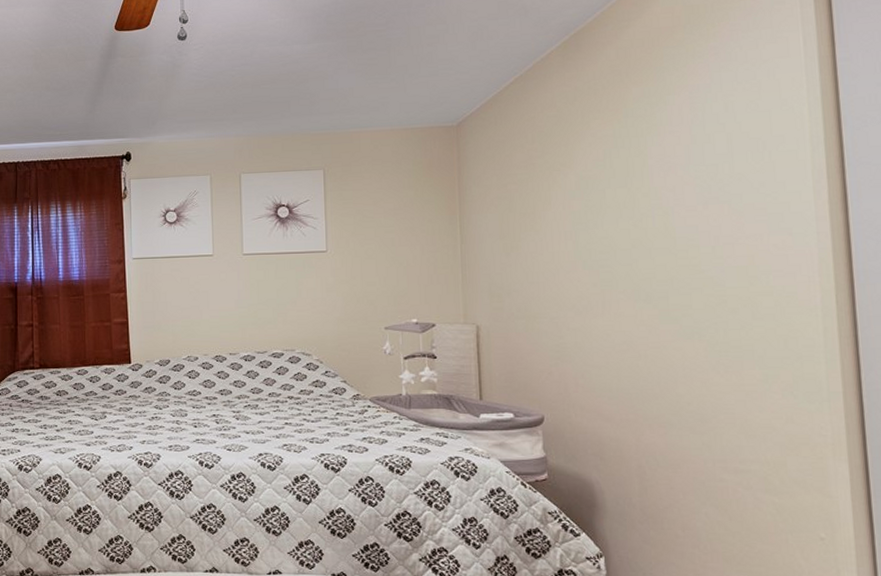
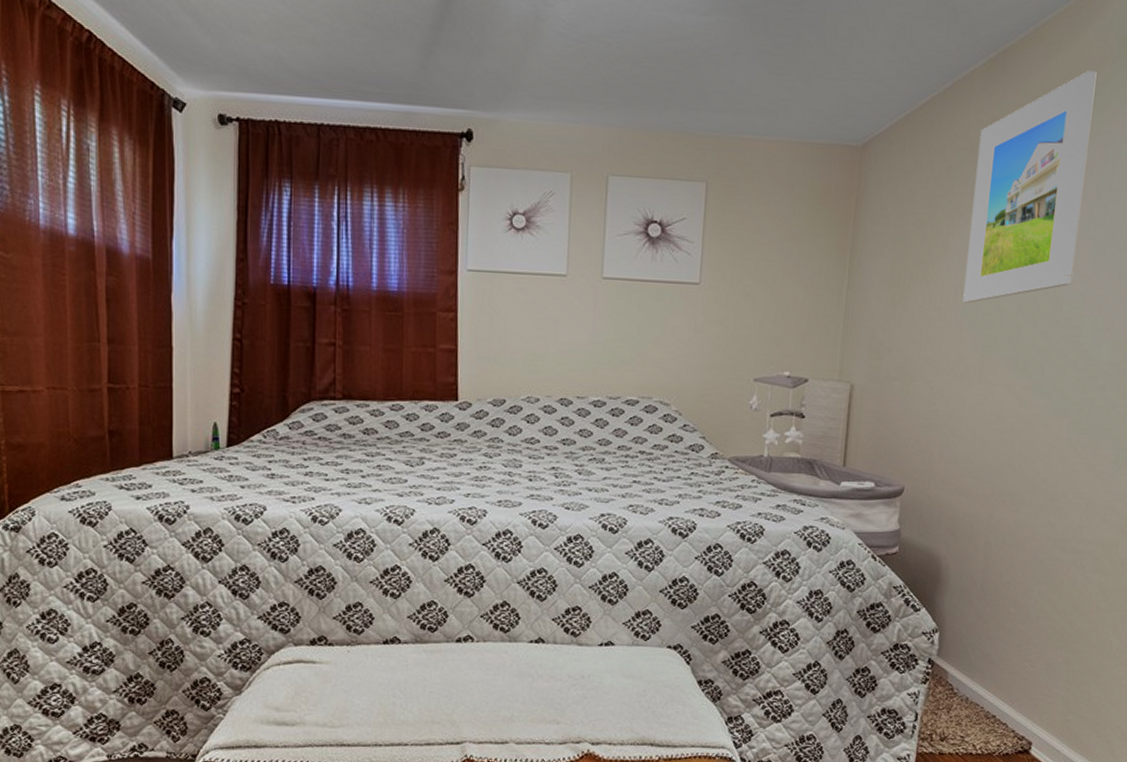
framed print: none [565,37,681,245] -> present [963,71,1097,303]

